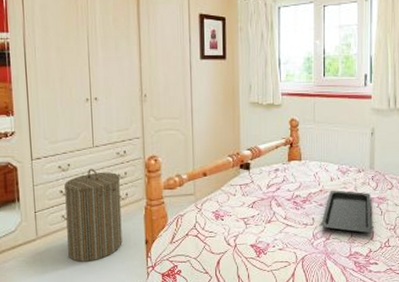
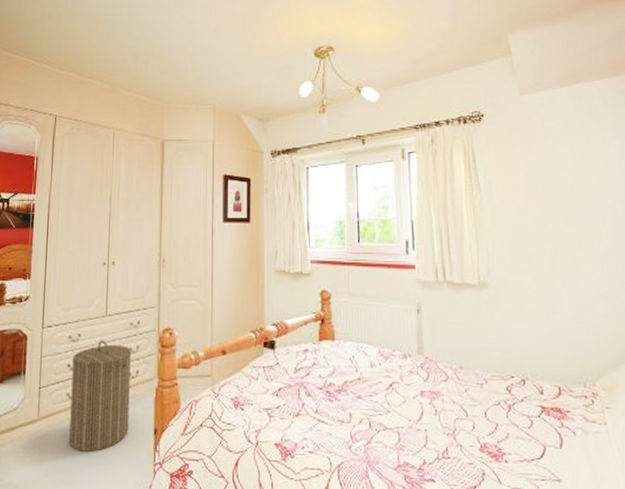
serving tray: present [321,190,373,234] -> none [360,378,426,438]

